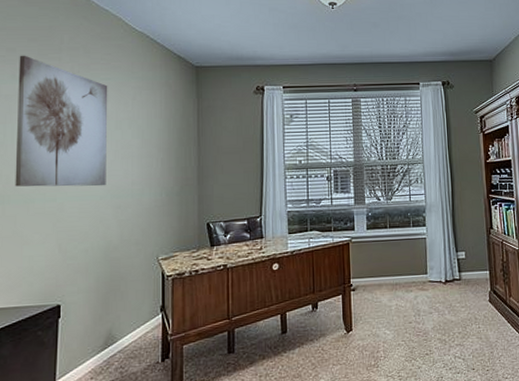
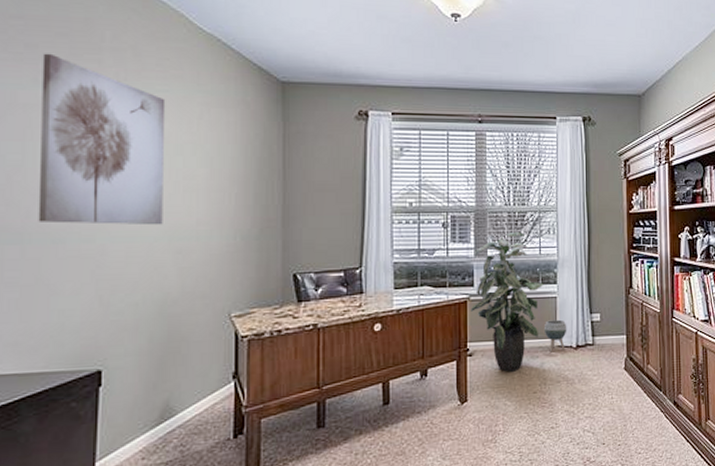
indoor plant: none [352,183,415,305] -> present [470,232,544,372]
planter: none [415,258,437,287] -> present [543,319,567,353]

